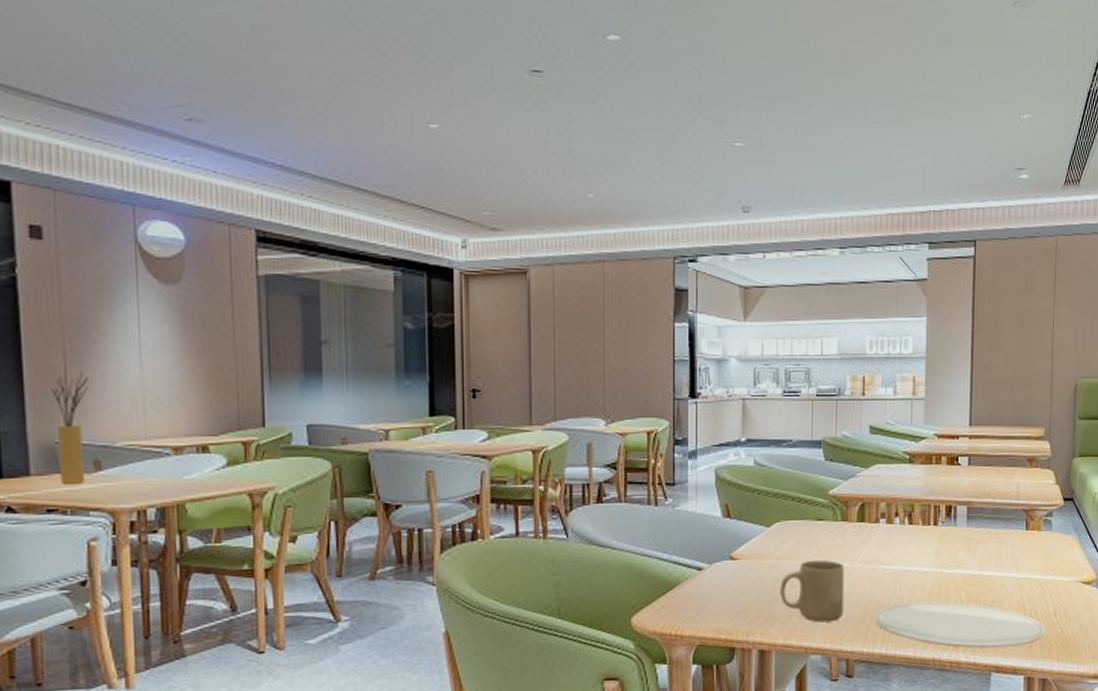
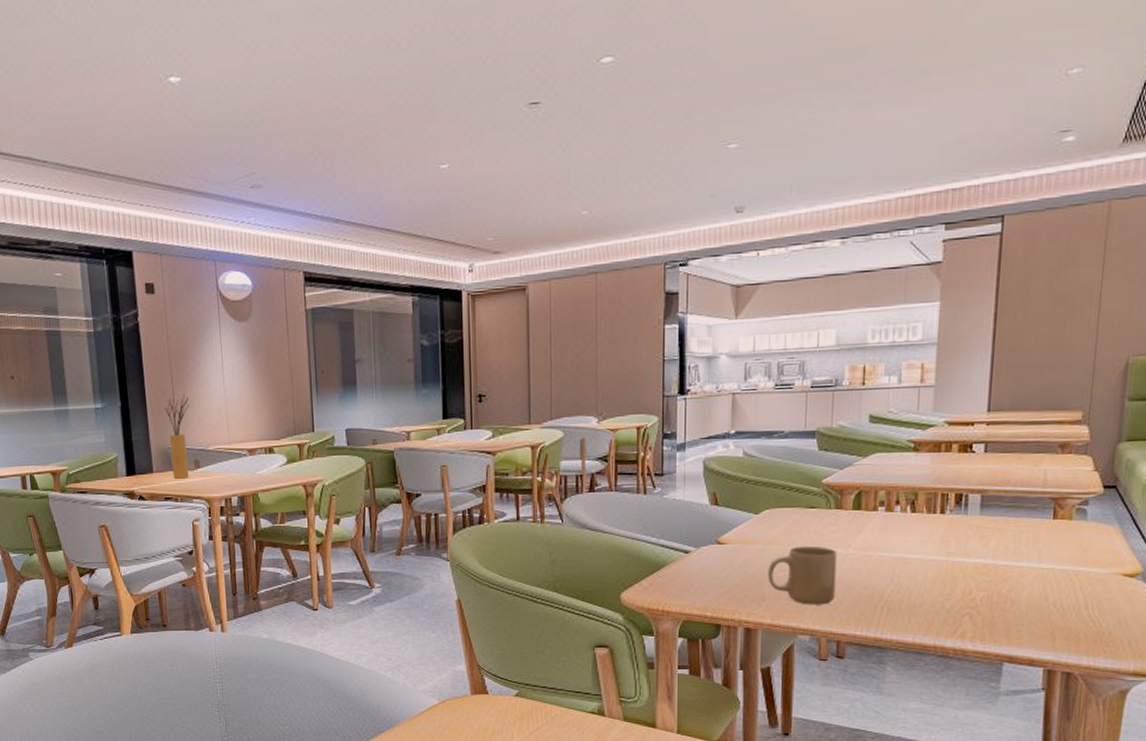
plate: present [874,601,1045,649] -> none [869,589,1073,639]

